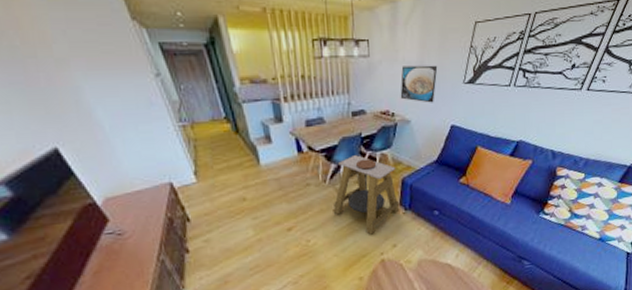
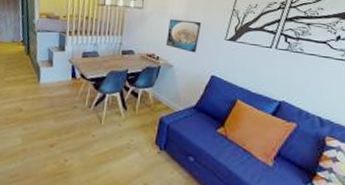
side table: present [333,155,400,235] -> none [92,88,156,168]

